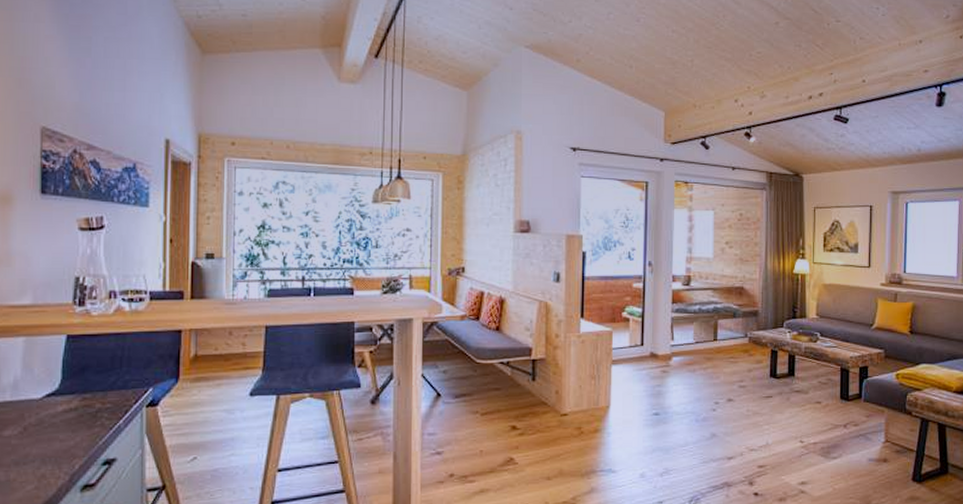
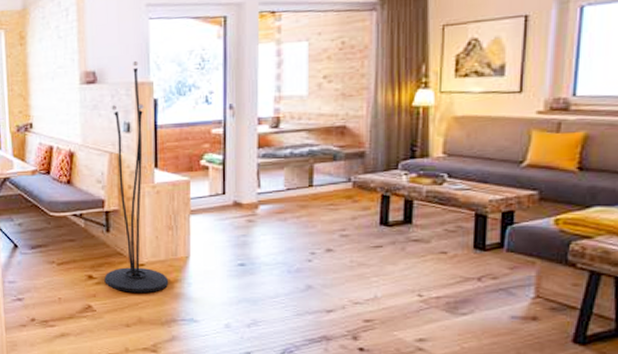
floor lamp: none [528,215,590,443] -> present [104,61,169,293]

